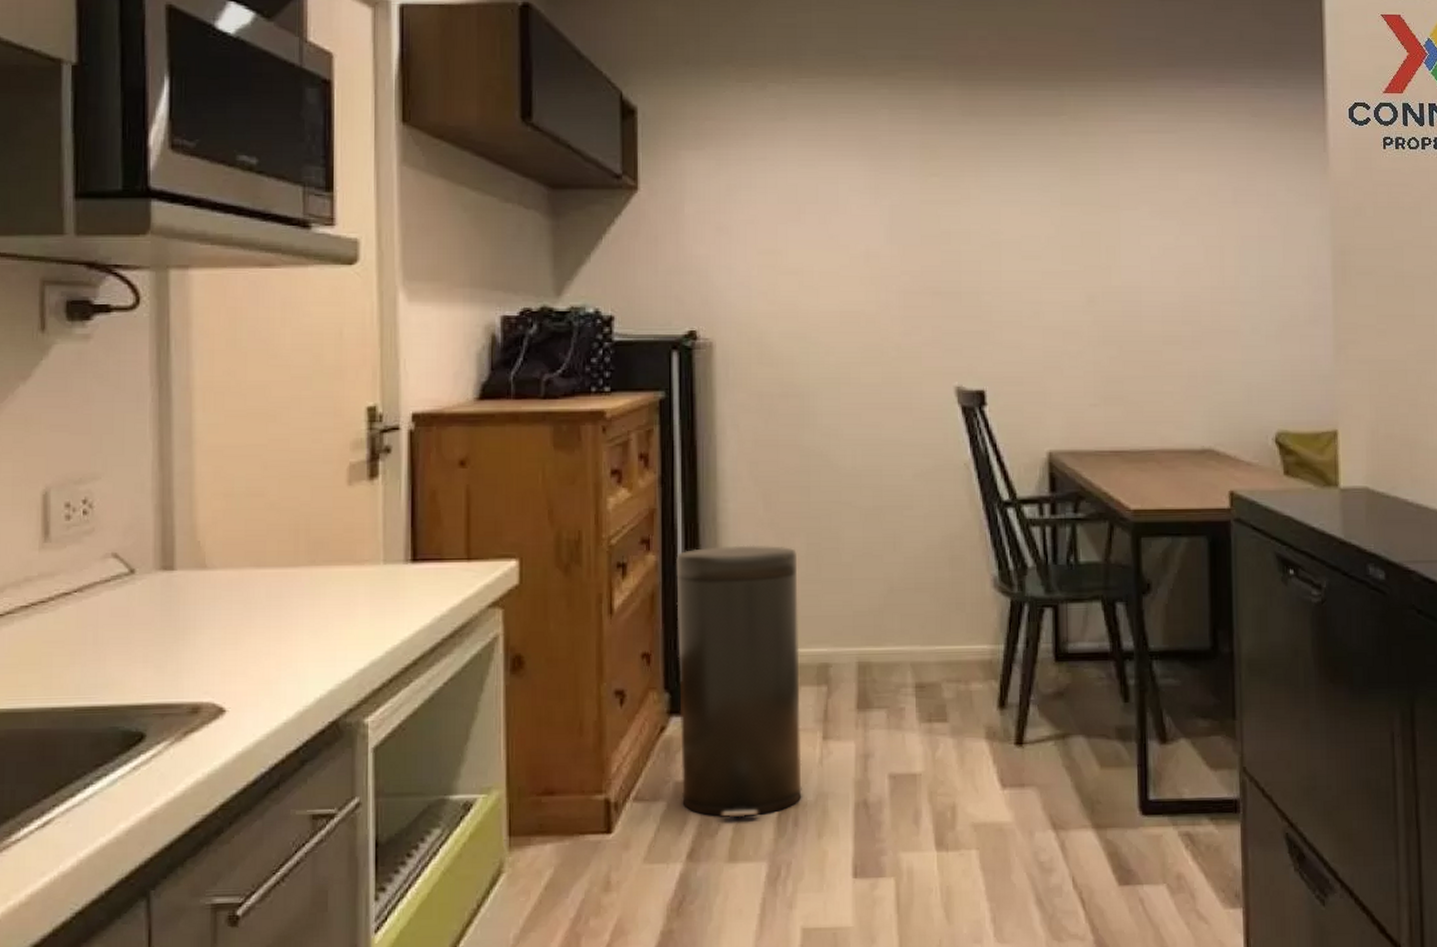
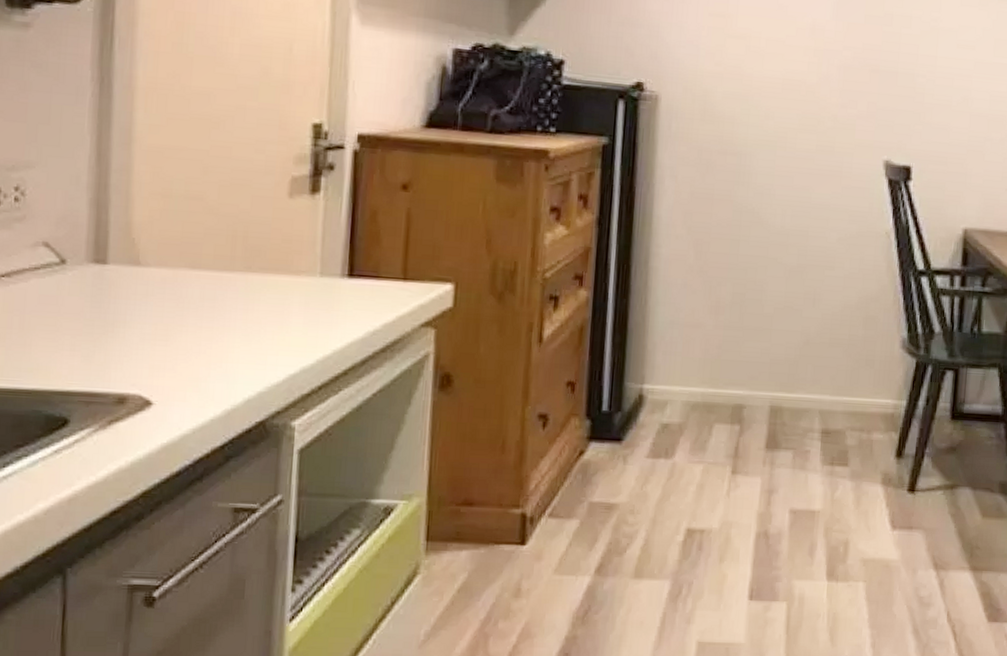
pedal bin: present [676,545,802,818] -> none [595,288,722,539]

